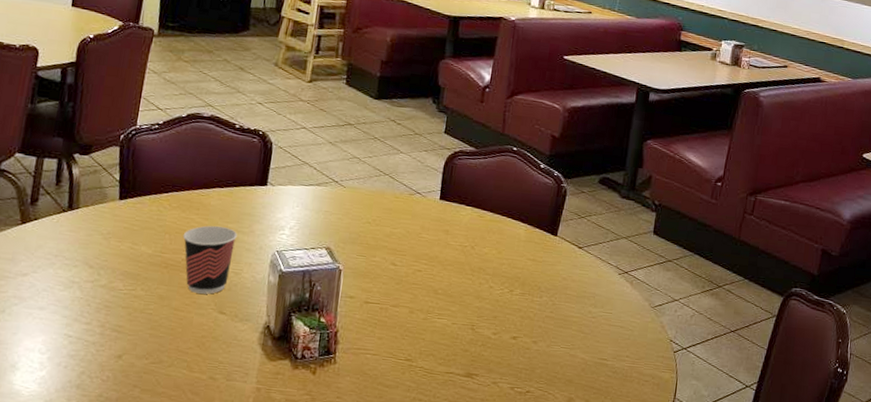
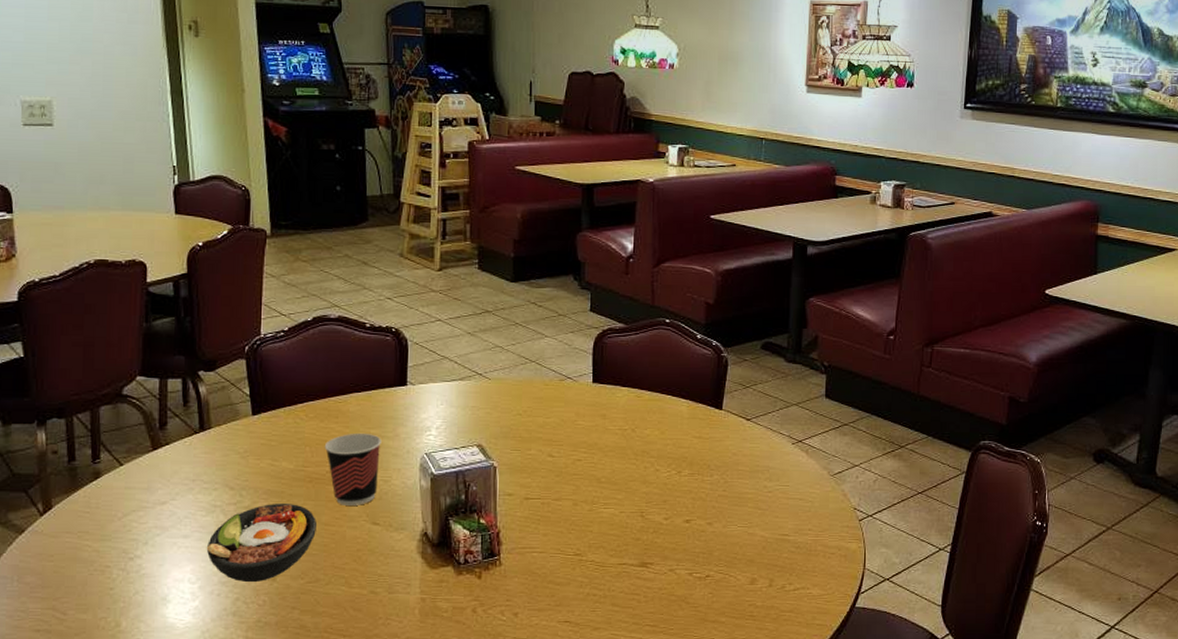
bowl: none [59,284,167,359] -> present [206,504,316,583]

